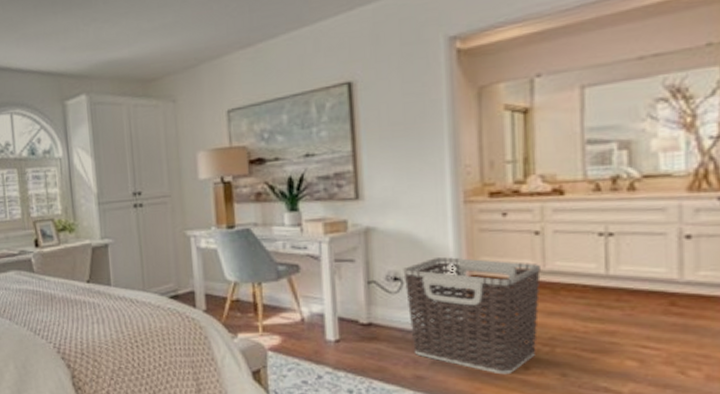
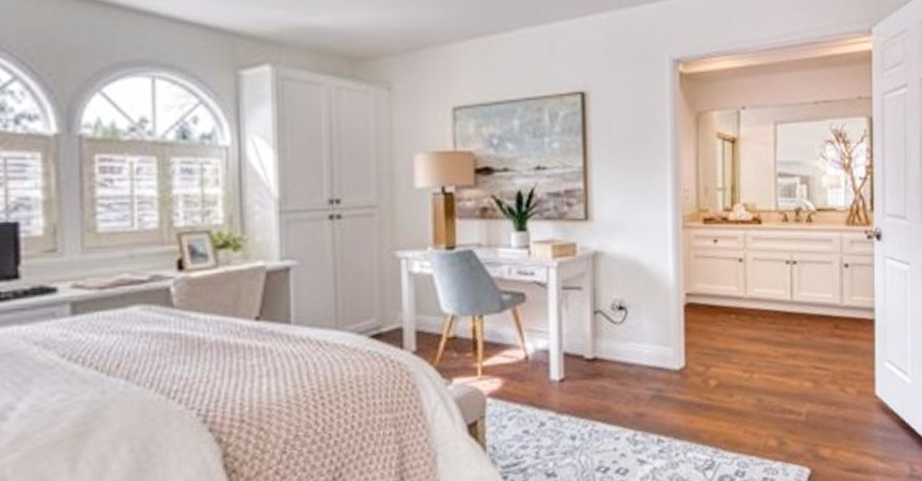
clothes hamper: present [403,257,541,375] -> none [628,284,743,405]

